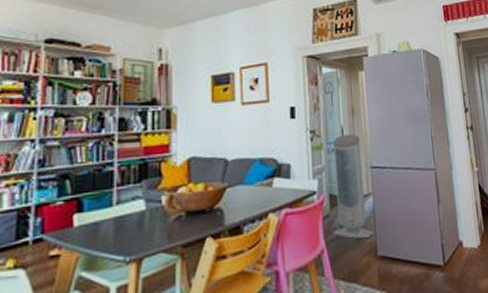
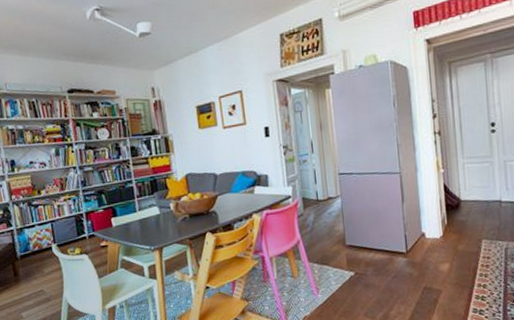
air purifier: present [332,133,374,239] -> none [303,146,342,232]

